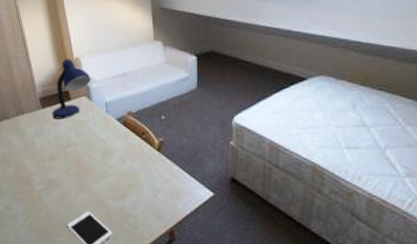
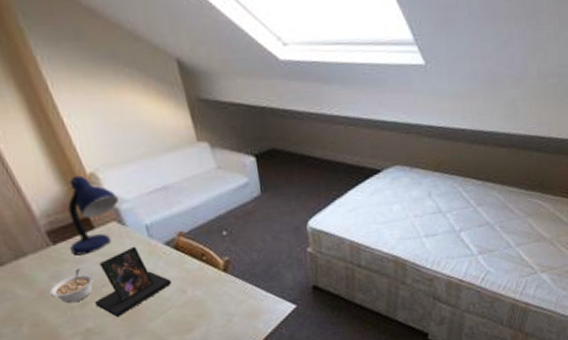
legume: none [32,130,62,156] -> present [49,269,94,304]
photo frame: none [60,118,116,175] -> present [95,246,172,318]

